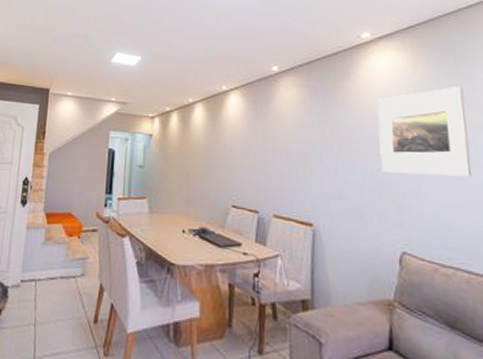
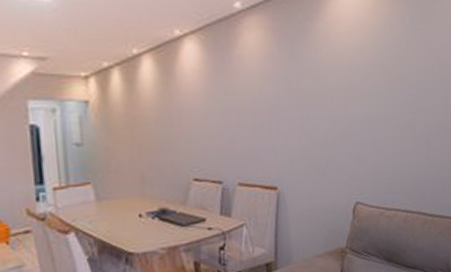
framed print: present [377,86,472,177] -> none [343,24,423,124]

